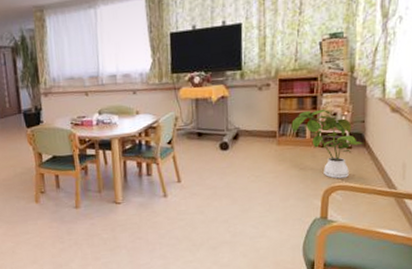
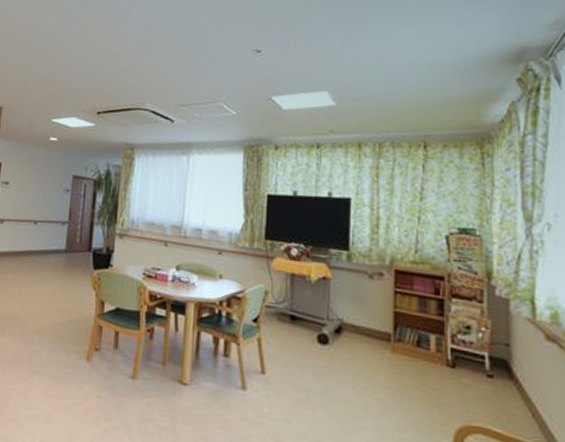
house plant: present [291,109,364,179] -> none [411,315,511,418]

